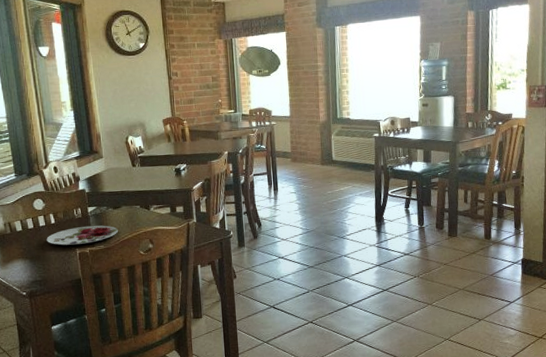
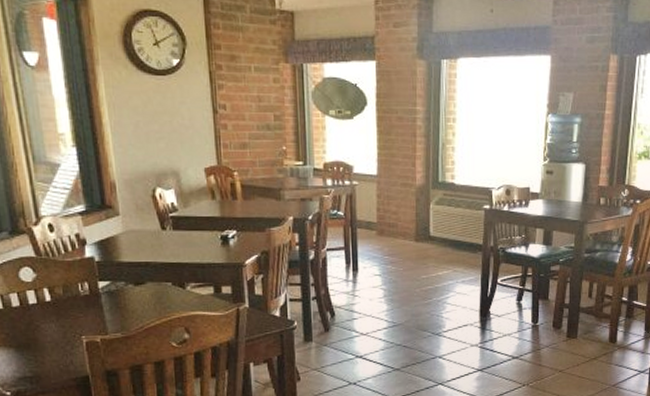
plate: present [46,225,118,246] -> none [38,305,141,331]

